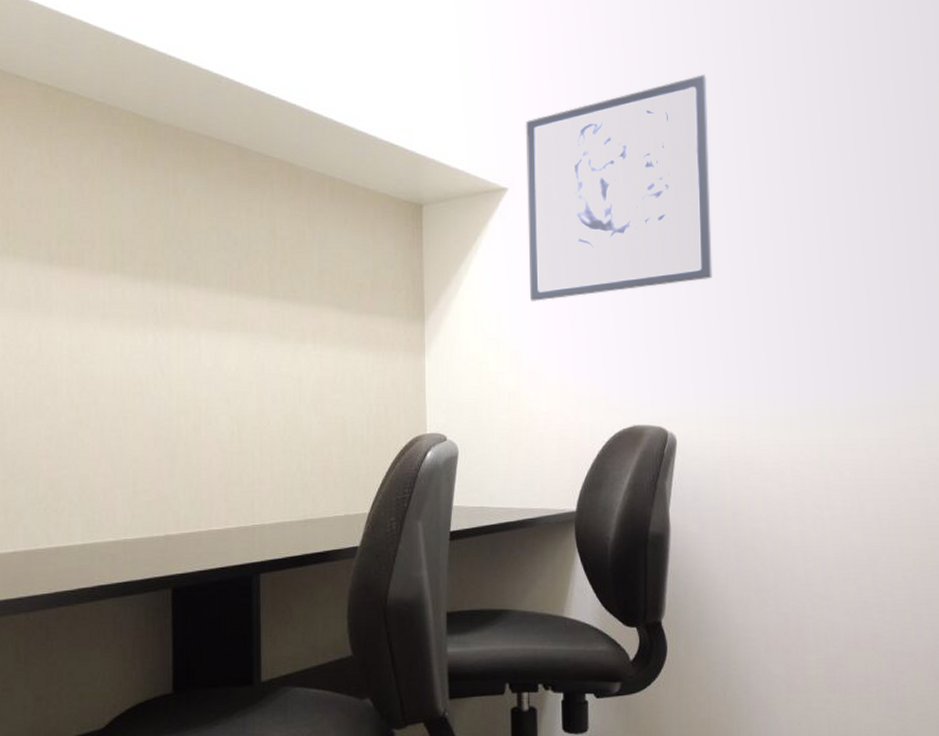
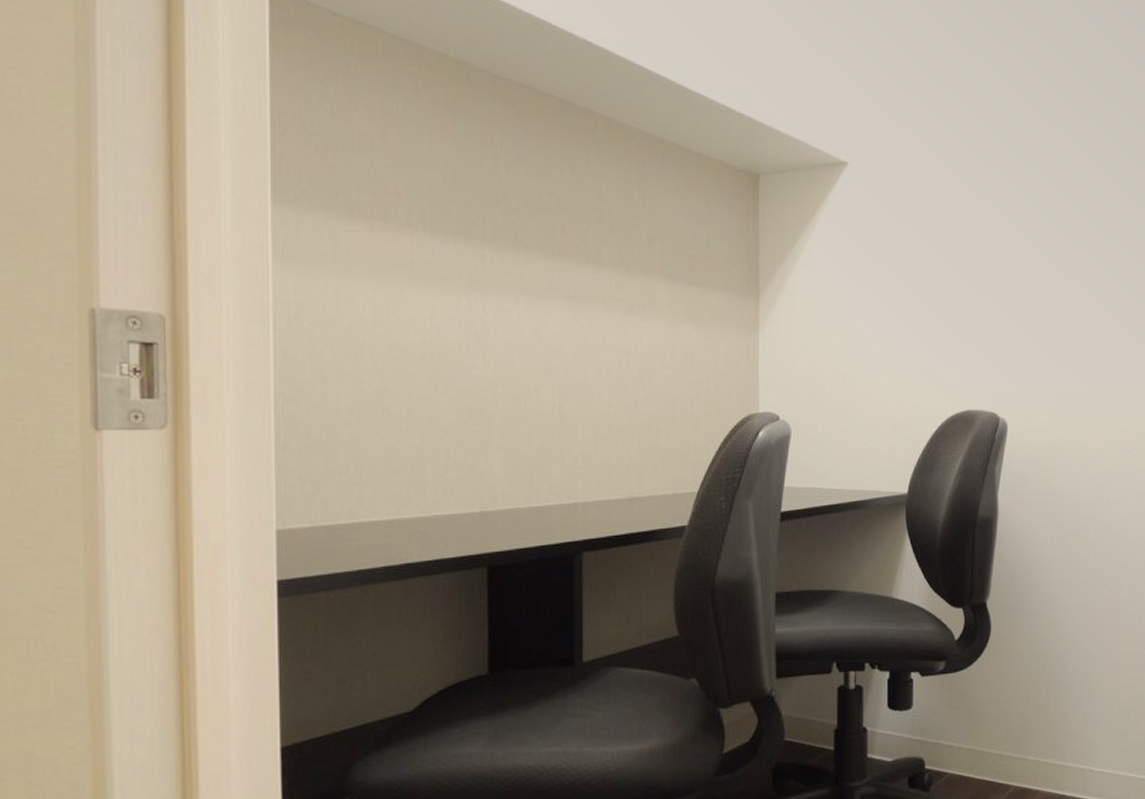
wall art: present [525,75,712,301] -> none [867,57,1051,281]

